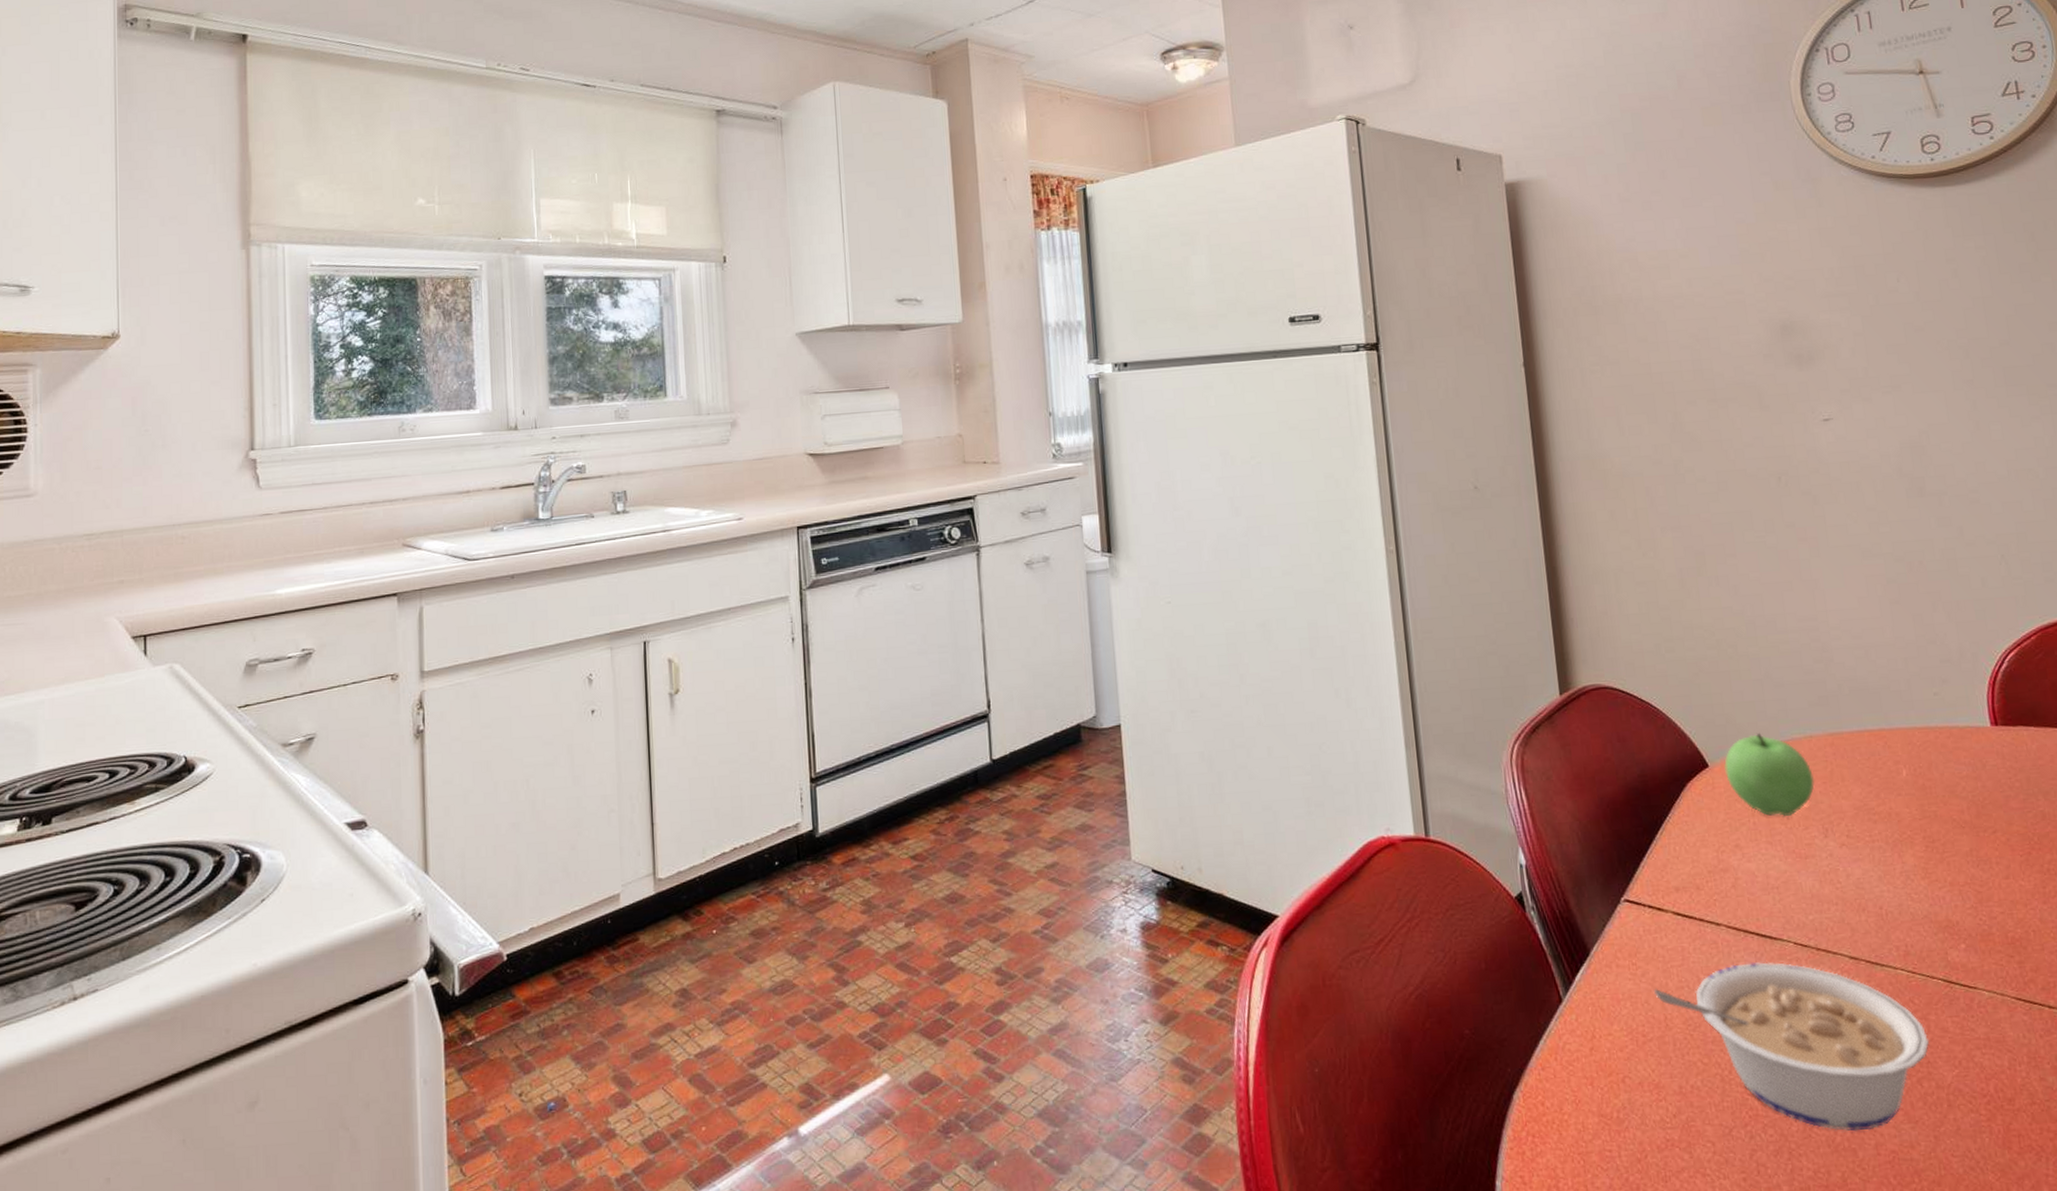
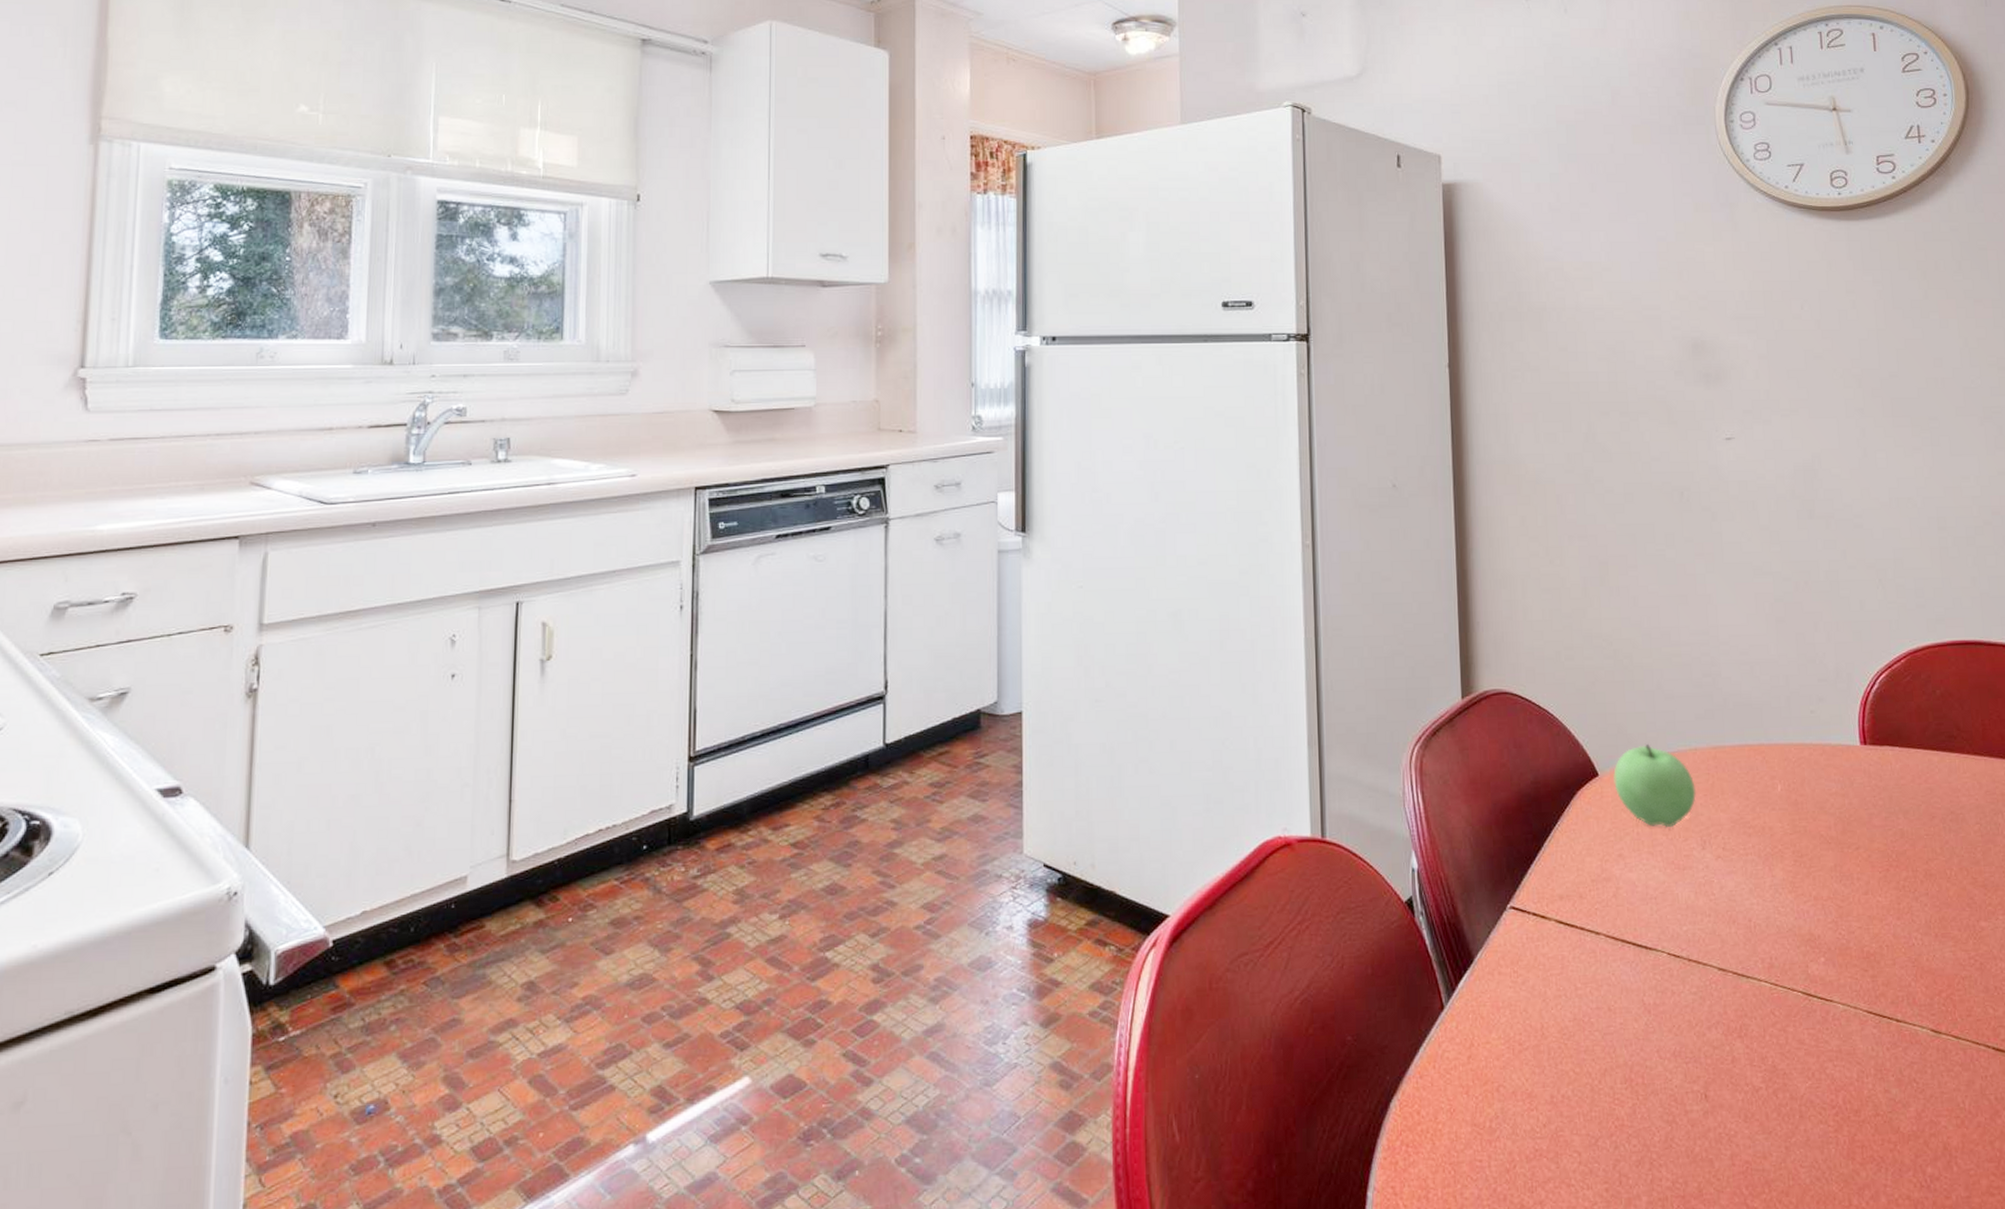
legume: present [1654,962,1930,1132] -> none [1533,972,1787,1142]

